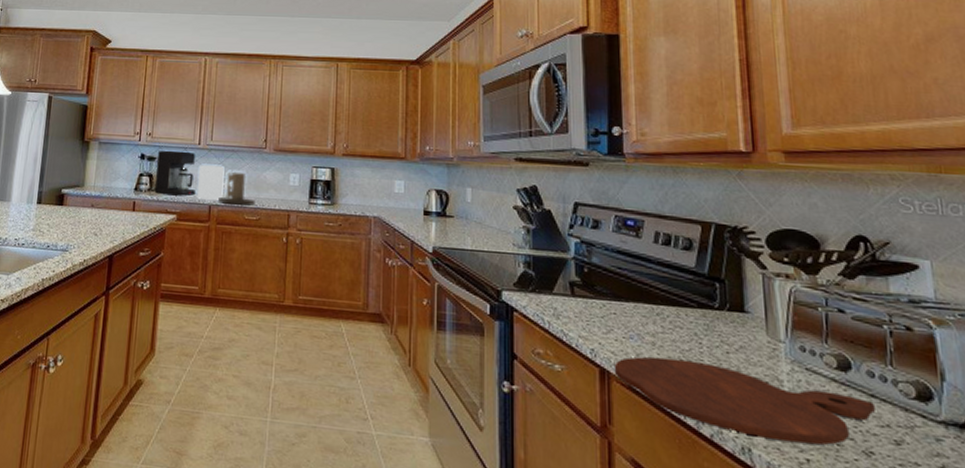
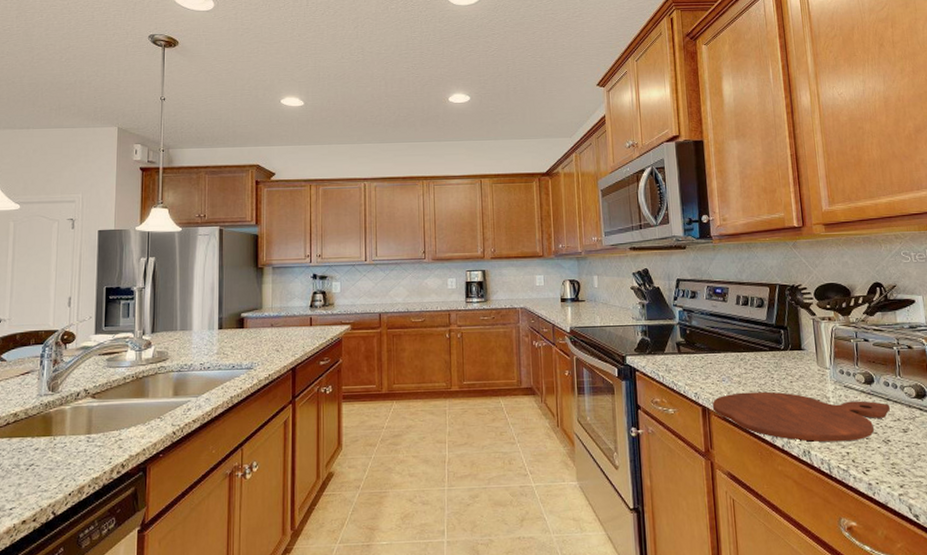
coffee maker: present [155,150,195,197] -> none [329,268,366,309]
canister: present [197,165,225,200] -> none [368,278,391,309]
paper towel roll: present [218,172,255,206] -> none [387,282,420,311]

